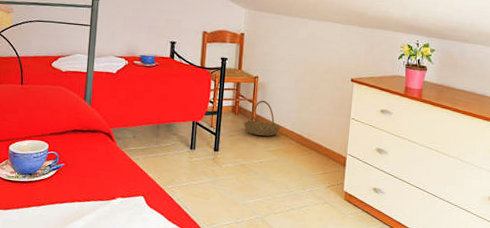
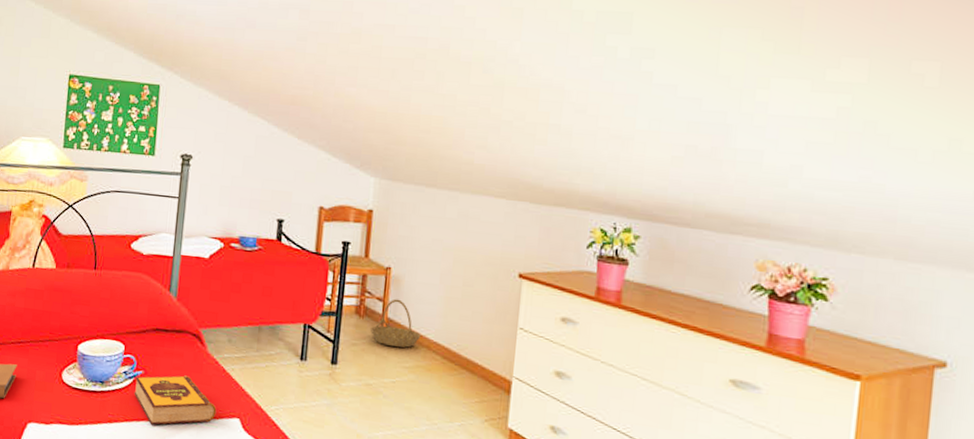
hardback book: none [57,165,125,206] -> present [134,375,217,425]

